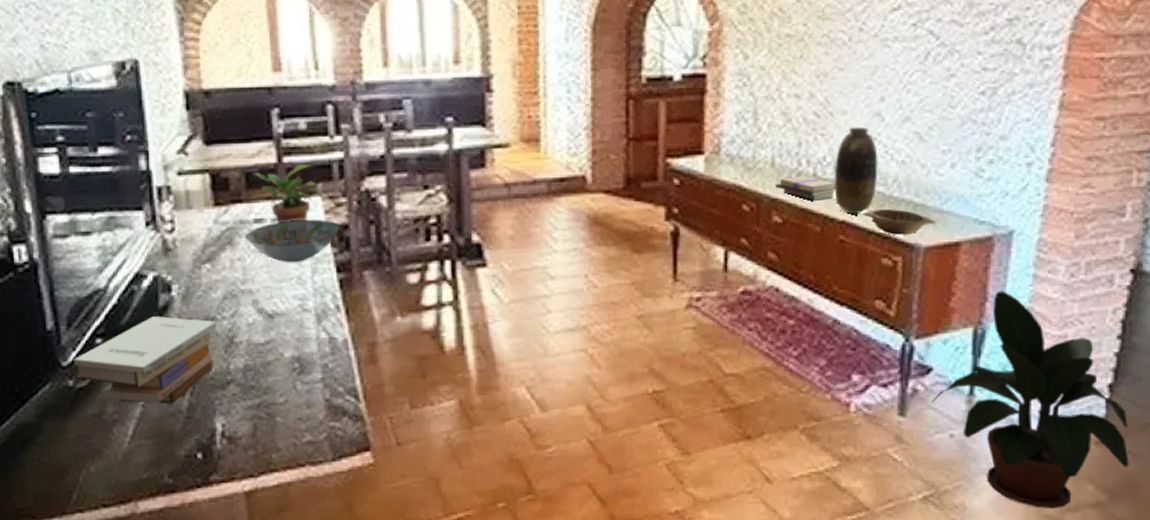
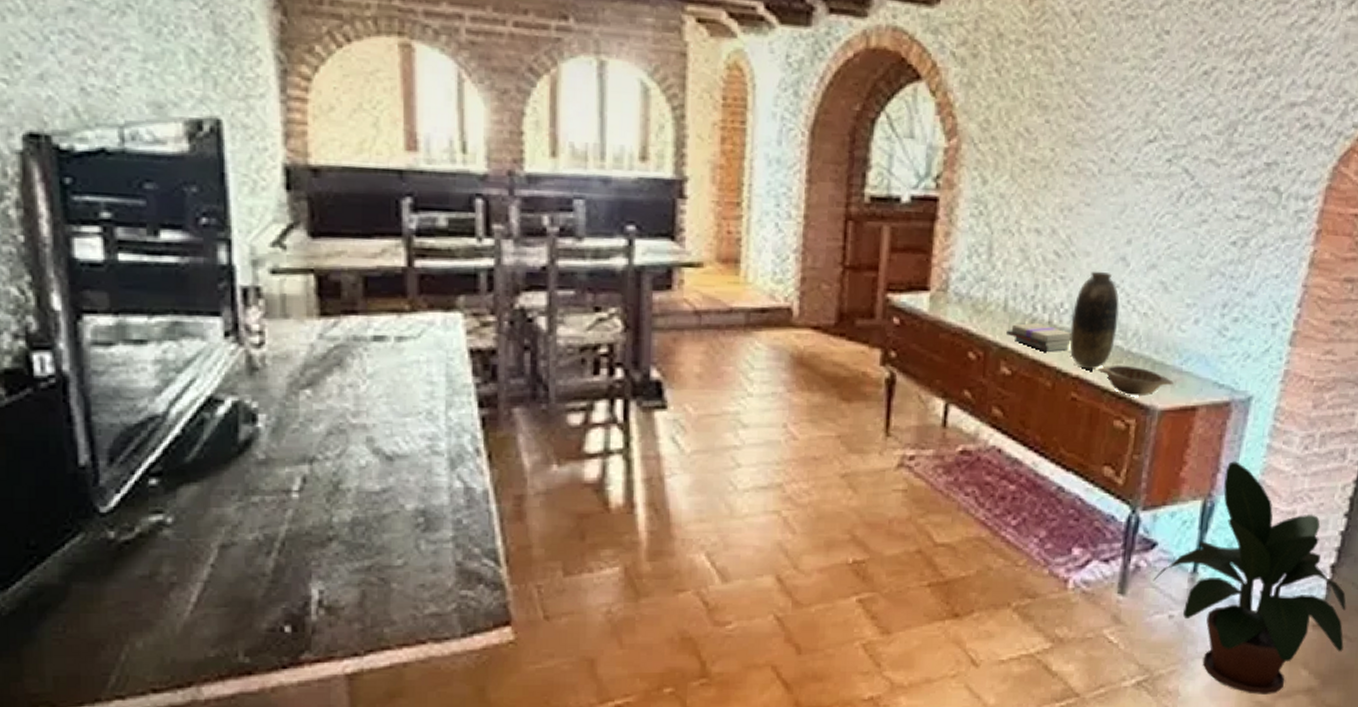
books: present [73,316,217,404] -> none [115,453,317,564]
decorative bowl: present [245,219,340,263] -> none [360,339,486,394]
potted plant: present [252,165,319,223] -> none [373,271,460,343]

